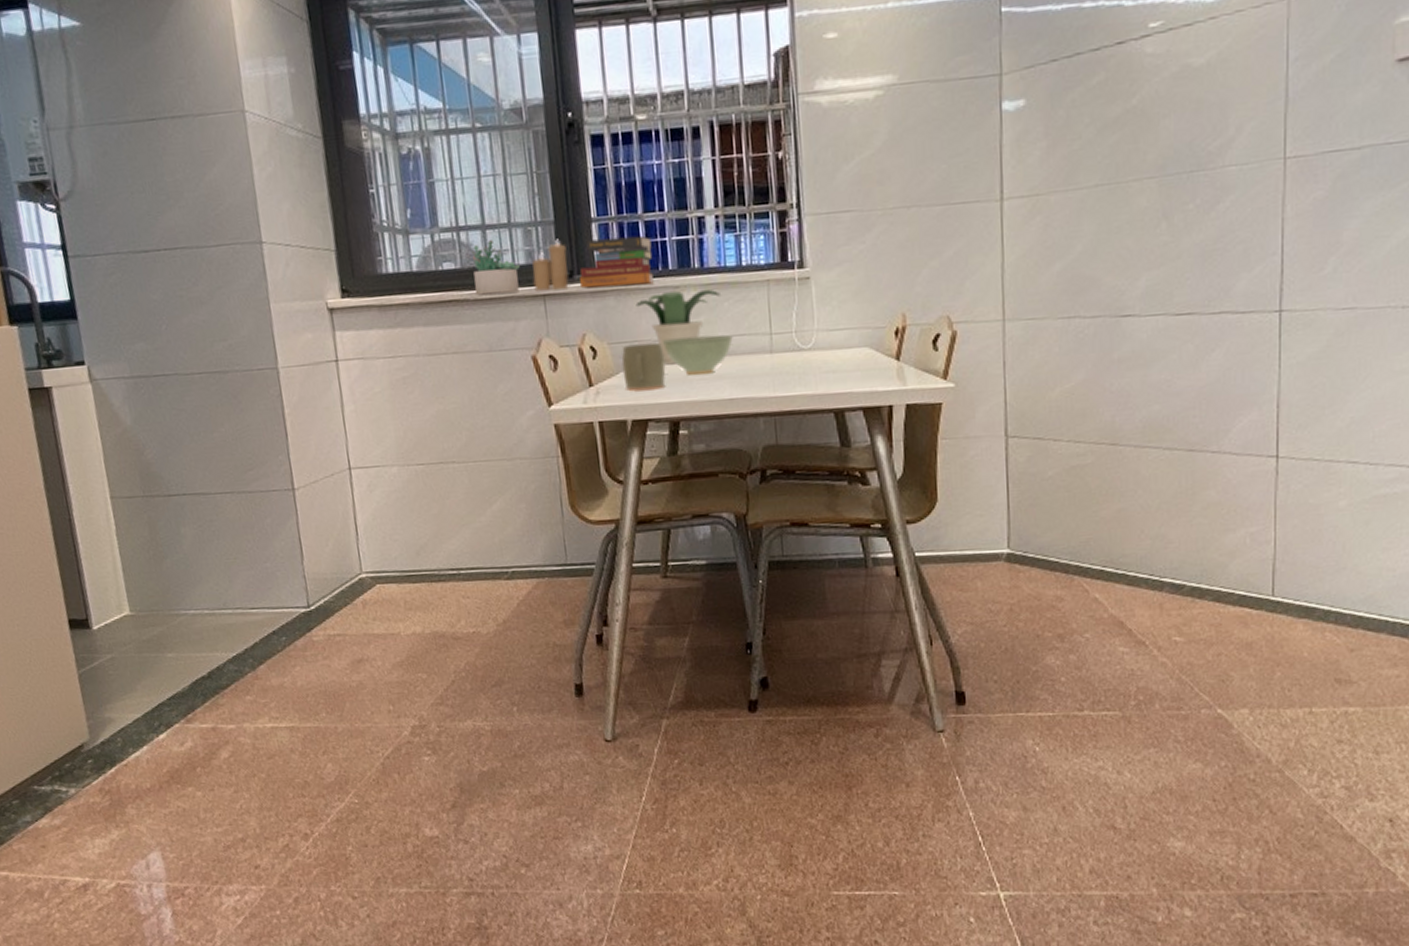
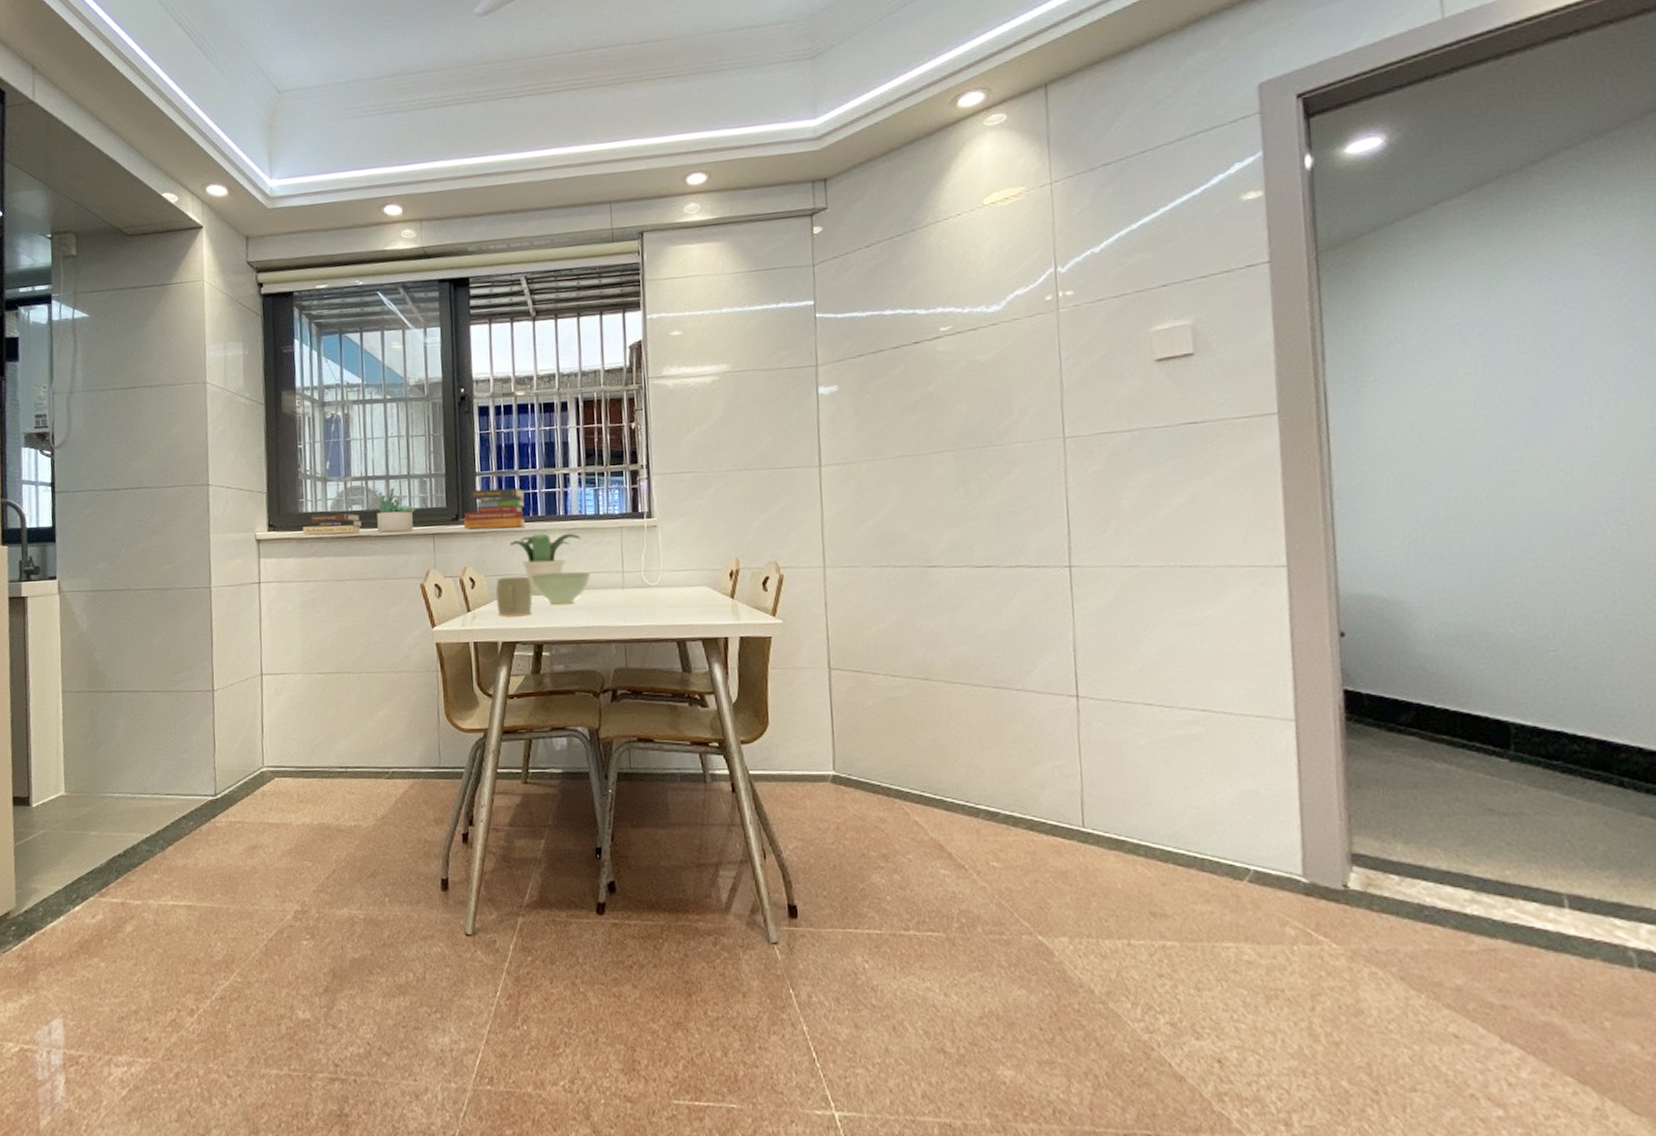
books: none [384,272,458,302] -> present [303,513,363,536]
candle: present [532,239,569,292] -> none [425,488,455,531]

